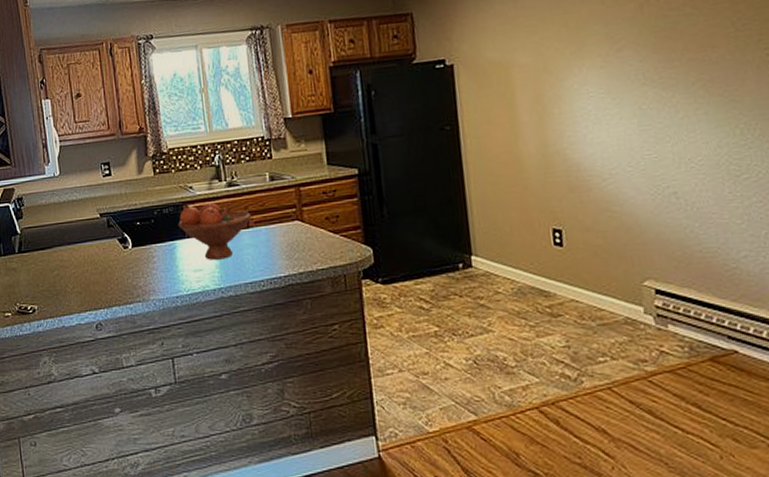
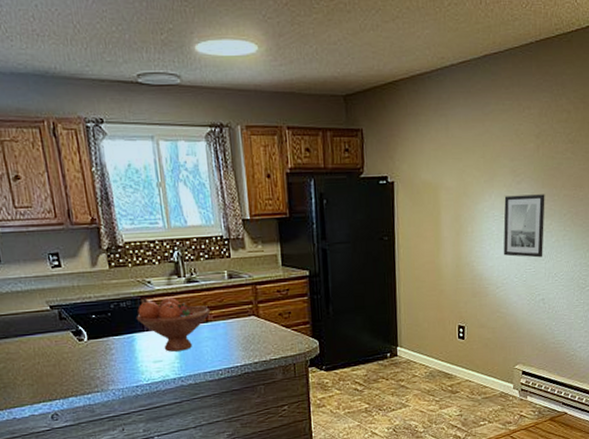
wall art: none [600,60,668,140] -> present [503,194,545,258]

